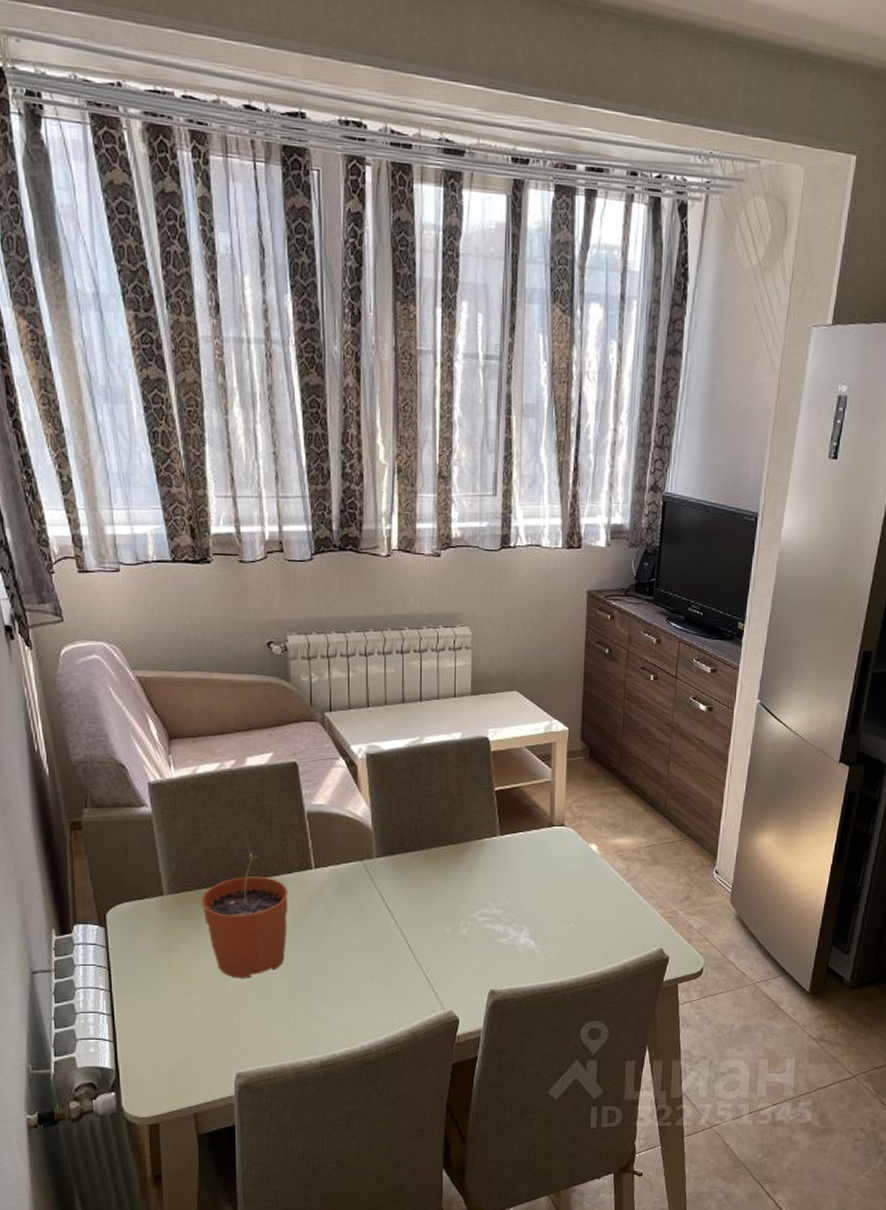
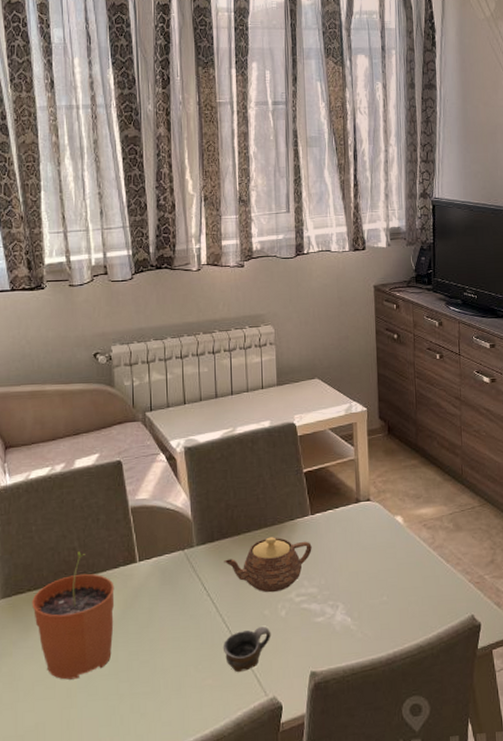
cup: none [400,943,451,985] -> present [222,627,271,673]
teapot: none [405,855,499,911] -> present [224,537,312,593]

